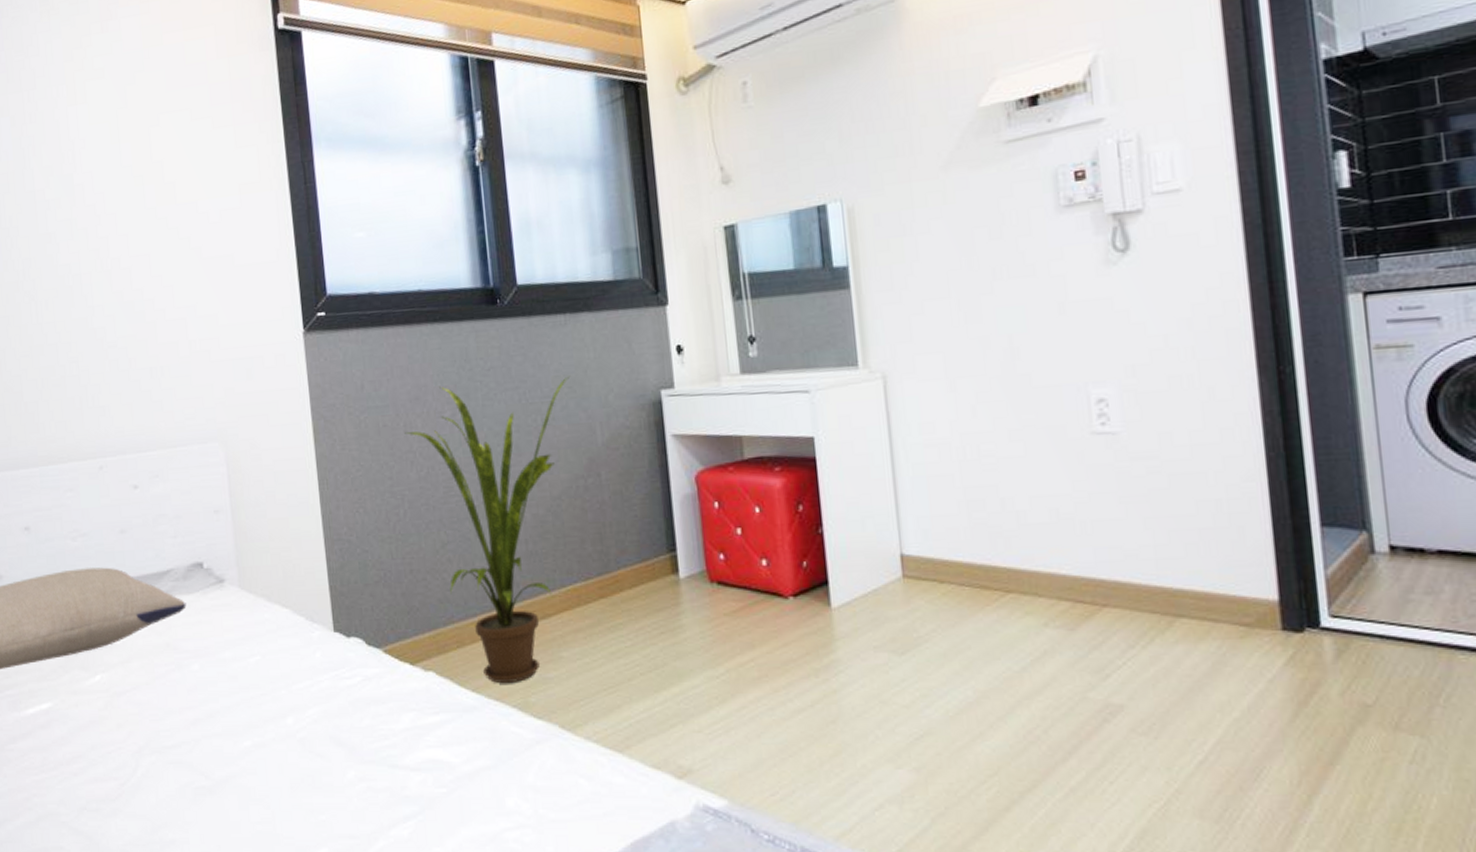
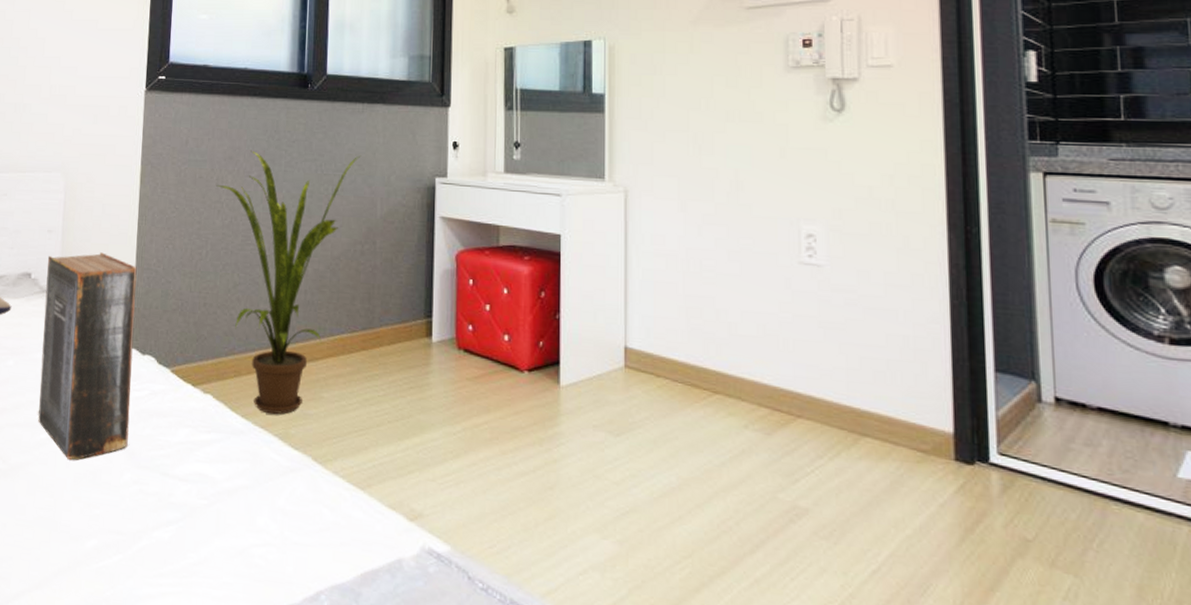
book: none [219,528,346,765] -> present [38,252,137,460]

